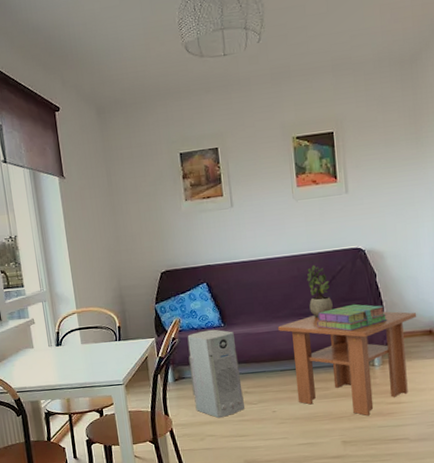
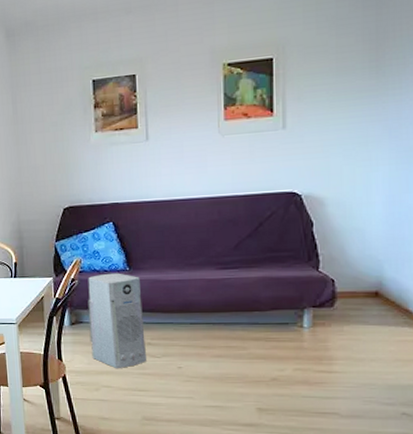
coffee table: present [278,311,417,416] -> none [191,265,361,383]
potted plant: present [307,264,333,318] -> none [228,208,257,268]
stack of books: present [316,304,387,331] -> none [236,255,323,286]

